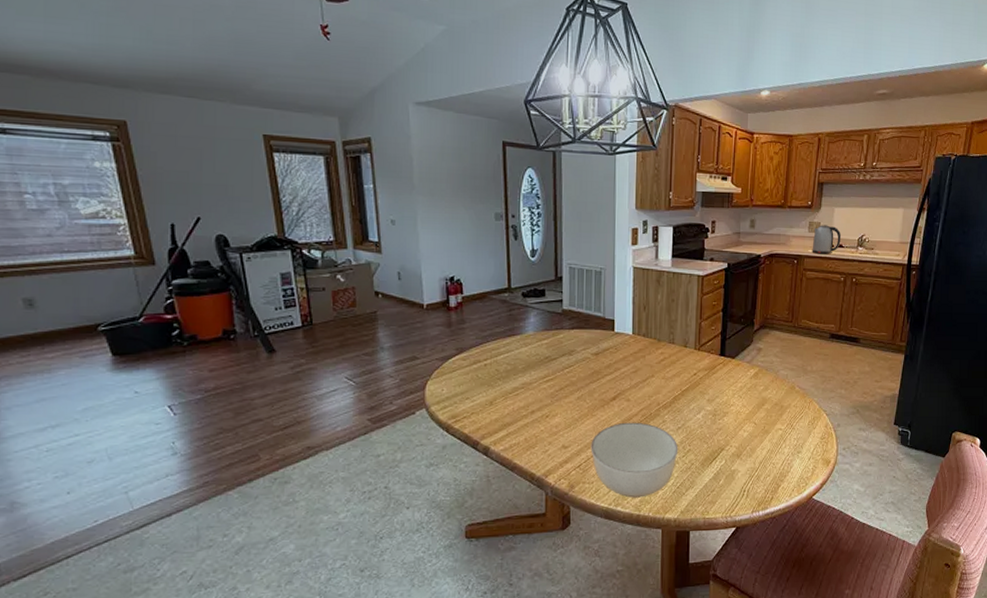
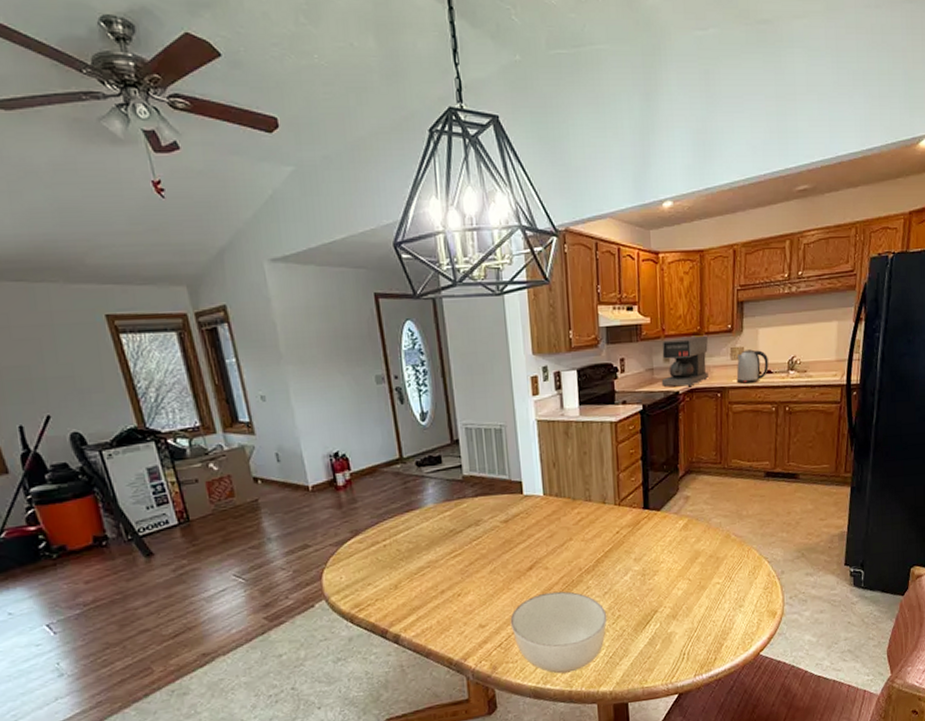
coffee maker: none [746,207,790,252] -> present [661,335,708,388]

